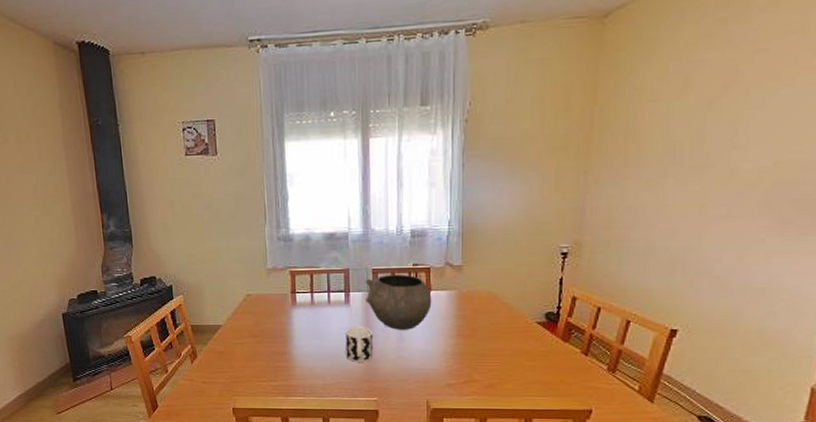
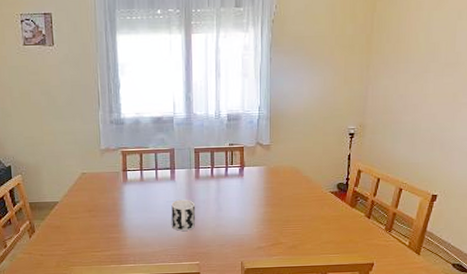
bowl: present [365,274,432,330] -> none [188,152,245,202]

